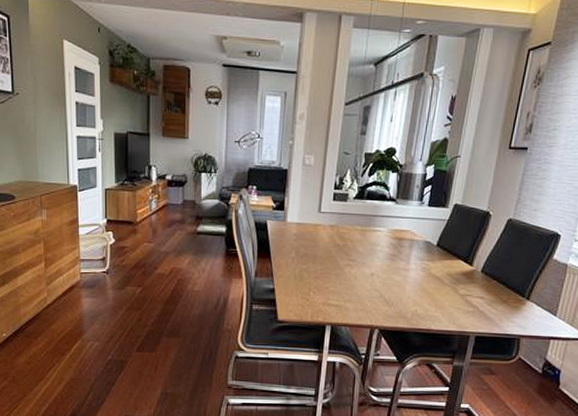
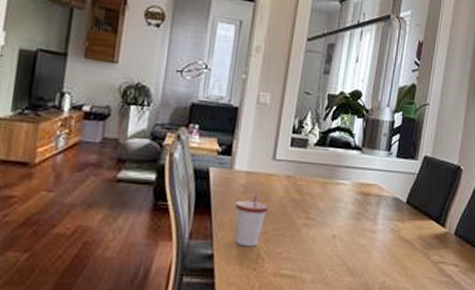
cup: none [289,241,316,283] -> present [235,194,269,247]

